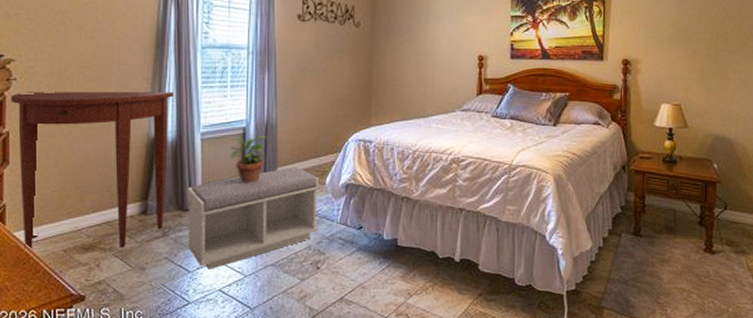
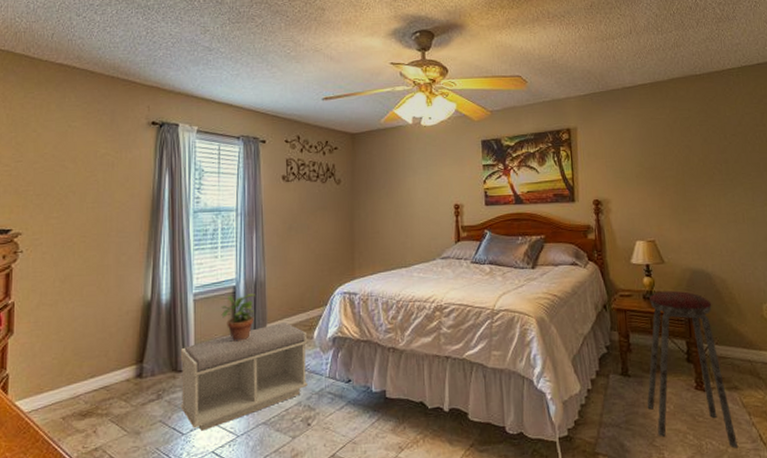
console table: present [10,91,175,251] -> none [17,255,169,420]
music stool: none [655,155,738,308] -> present [647,290,738,449]

